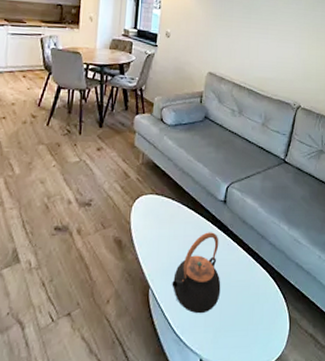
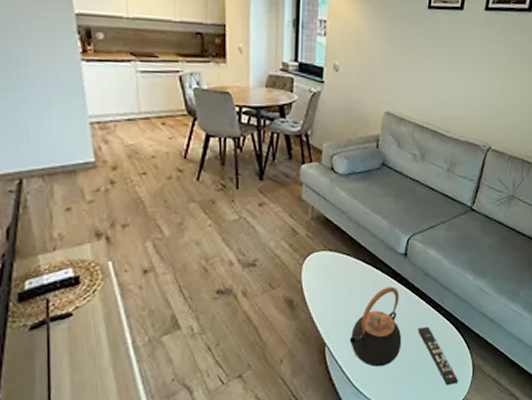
remote control: none [236,274,276,339] -> present [418,326,459,386]

